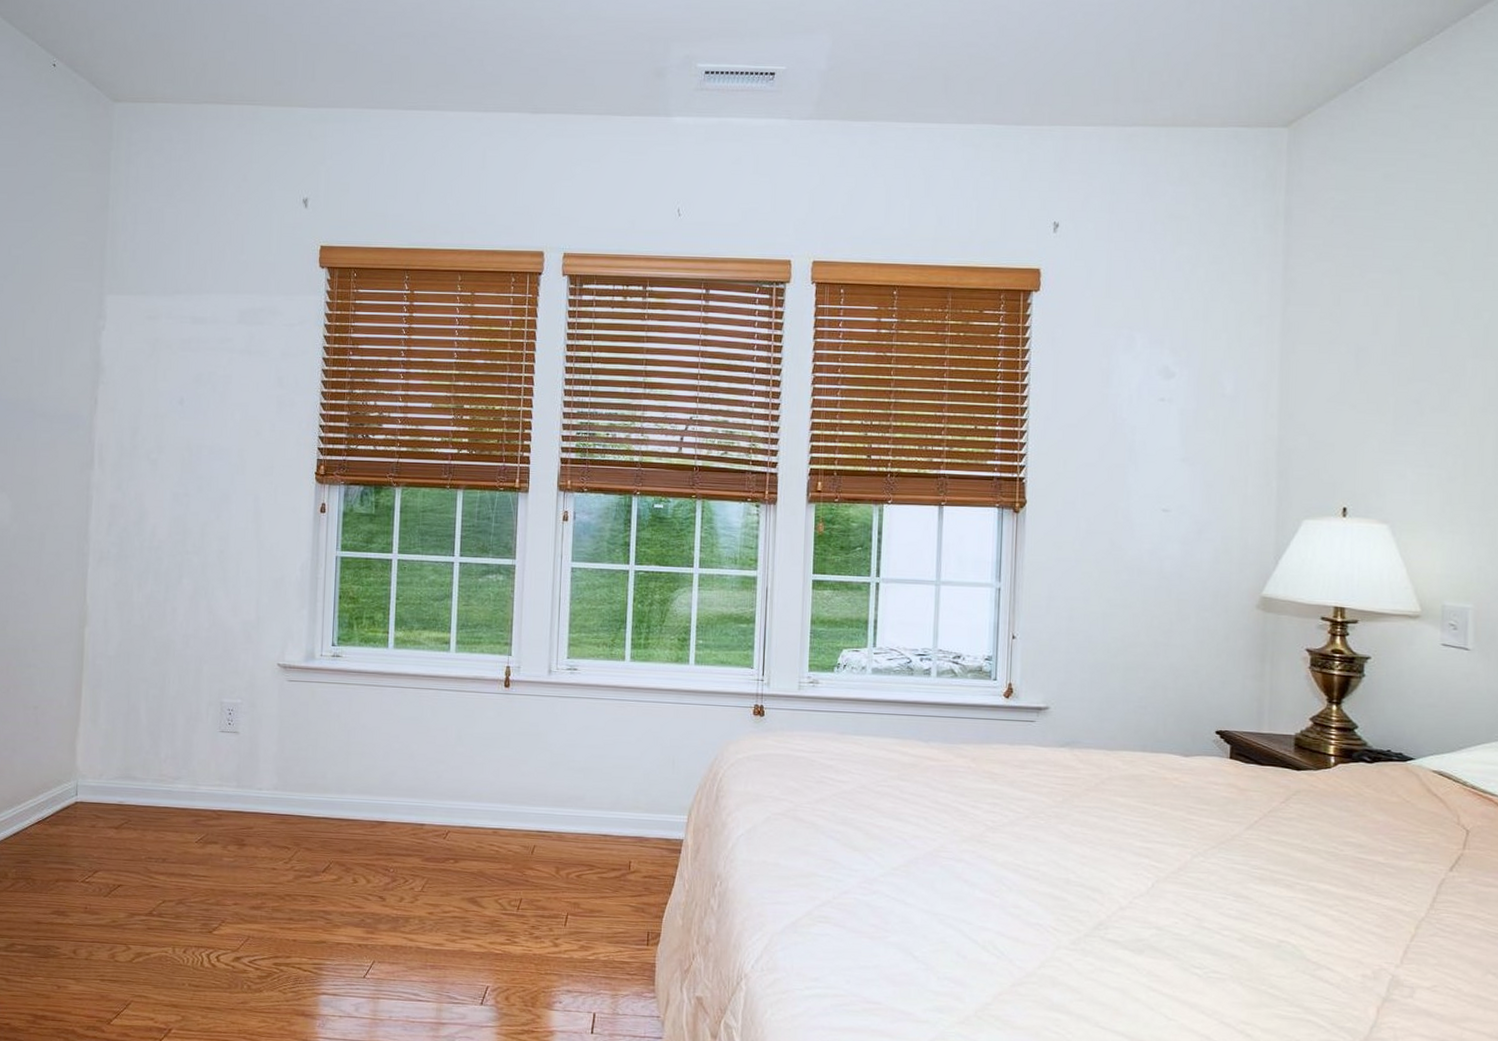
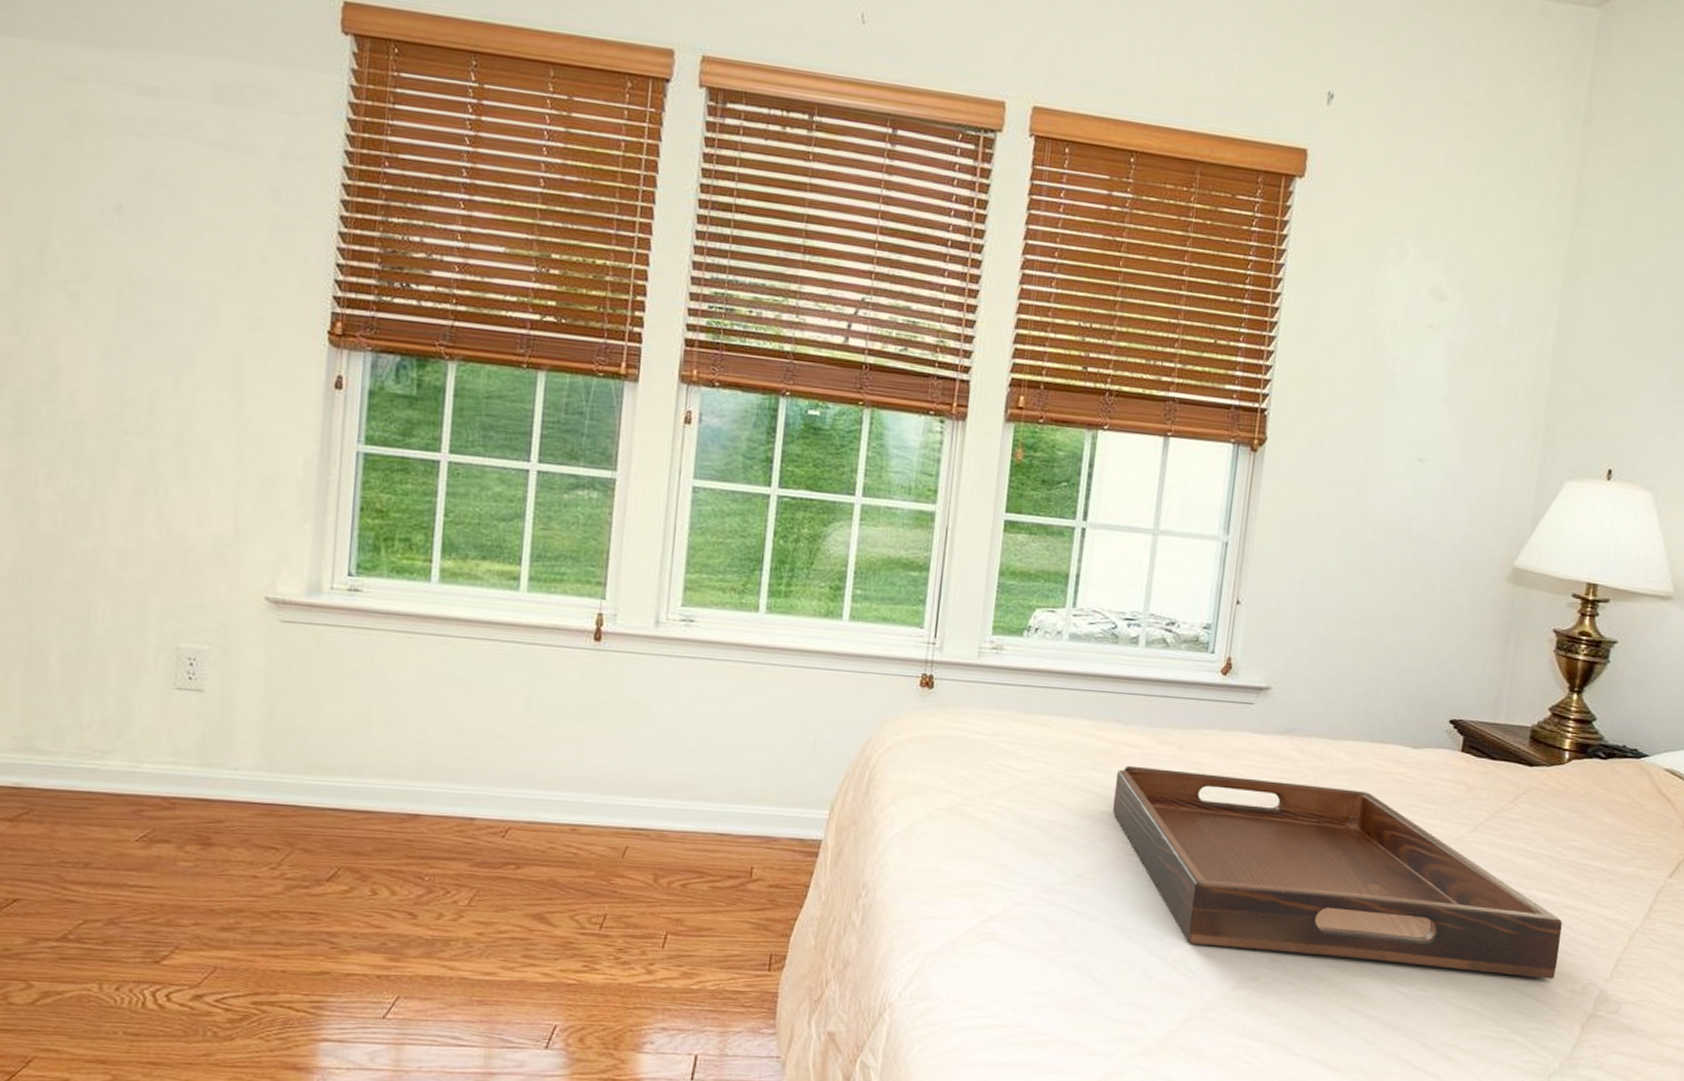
serving tray: none [919,775,1346,964] -> present [1112,765,1562,979]

